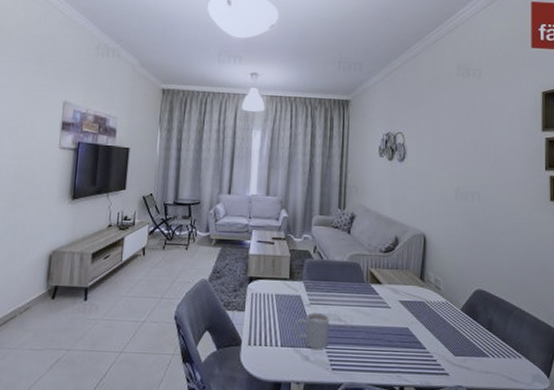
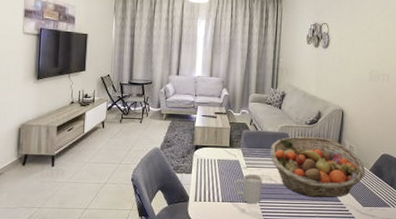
fruit basket: none [338,266,456,344] -> present [270,136,366,198]

